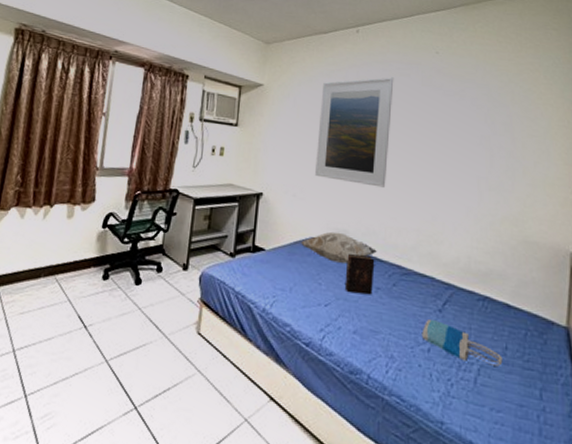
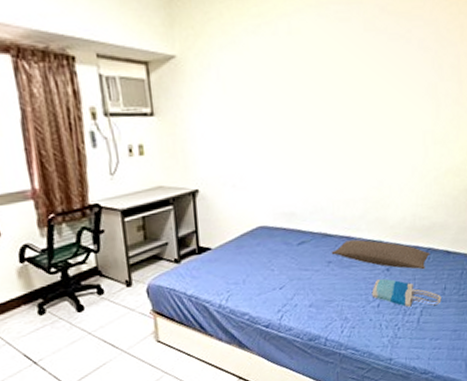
decorative pillow: present [301,231,377,263] -> none [248,215,326,247]
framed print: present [315,77,394,188] -> none [249,24,333,161]
bible: present [344,254,375,295] -> none [297,233,325,273]
pillow: none [380,269,488,320] -> present [331,239,430,270]

